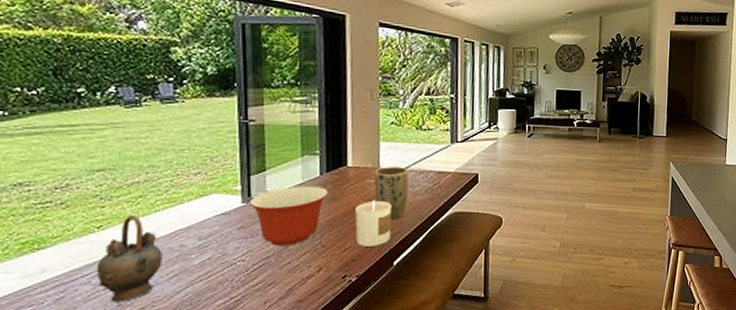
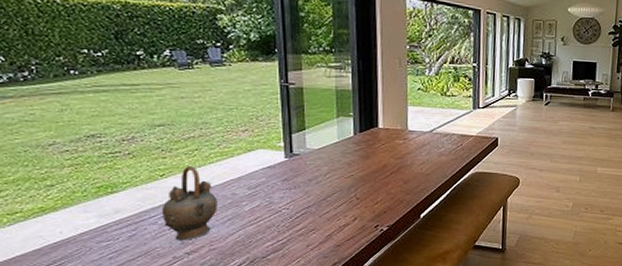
mixing bowl: present [249,185,328,246] -> none [292,144,361,197]
candle: present [355,199,392,247] -> none [386,158,419,200]
plant pot: present [374,167,409,220] -> none [402,129,434,178]

